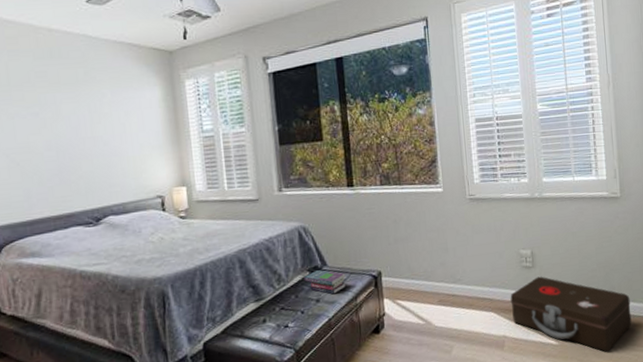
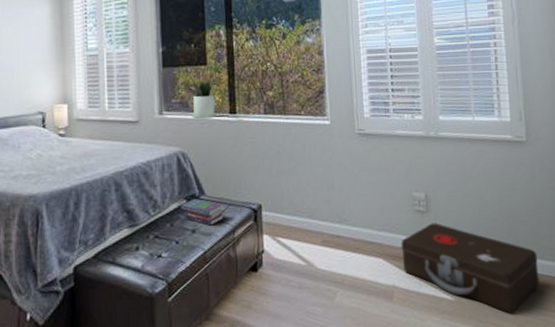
planter: none [310,155,336,194] -> present [191,80,218,120]

